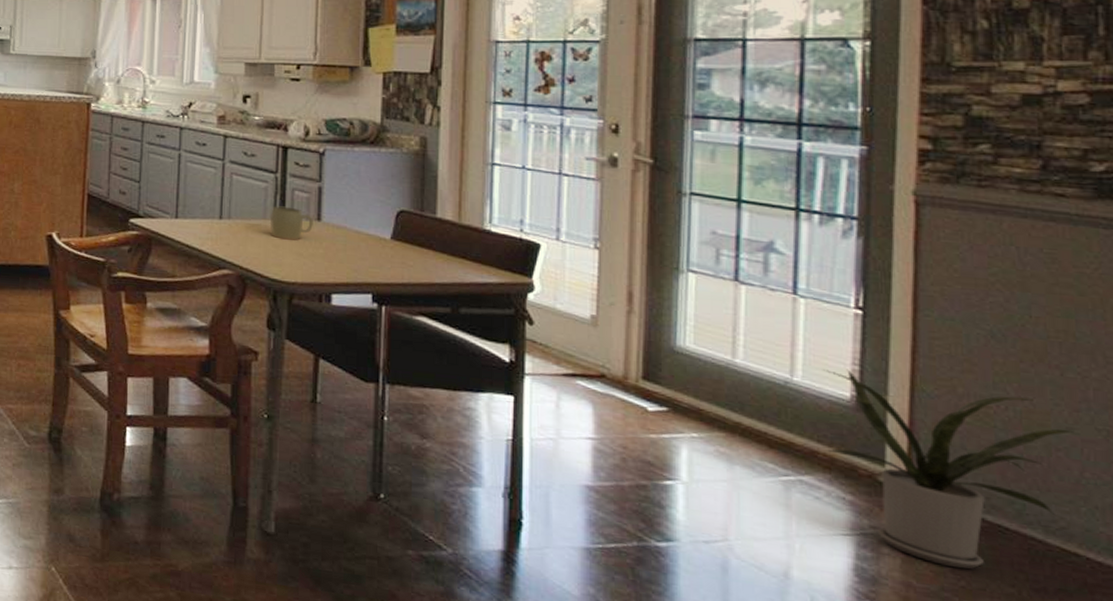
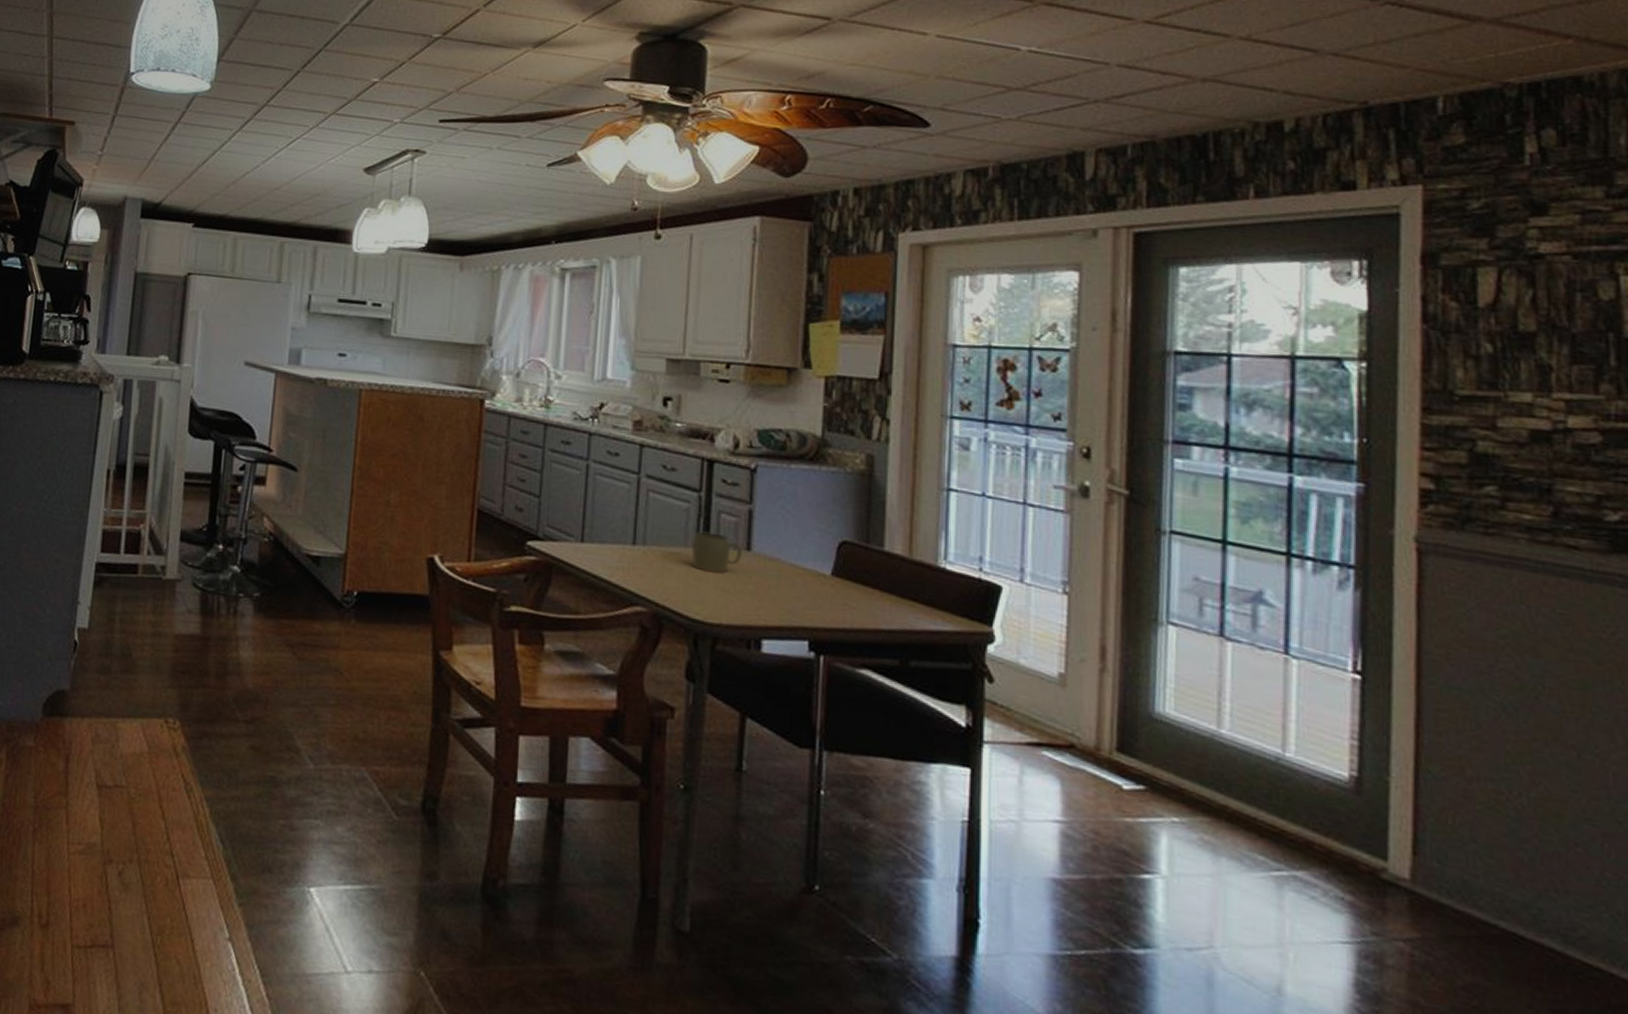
house plant: present [823,369,1073,570] -> none [1319,744,1592,986]

